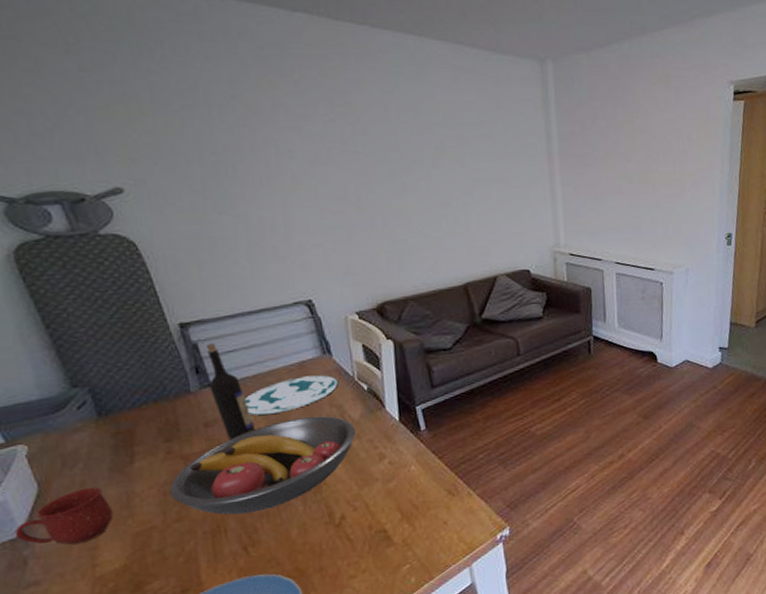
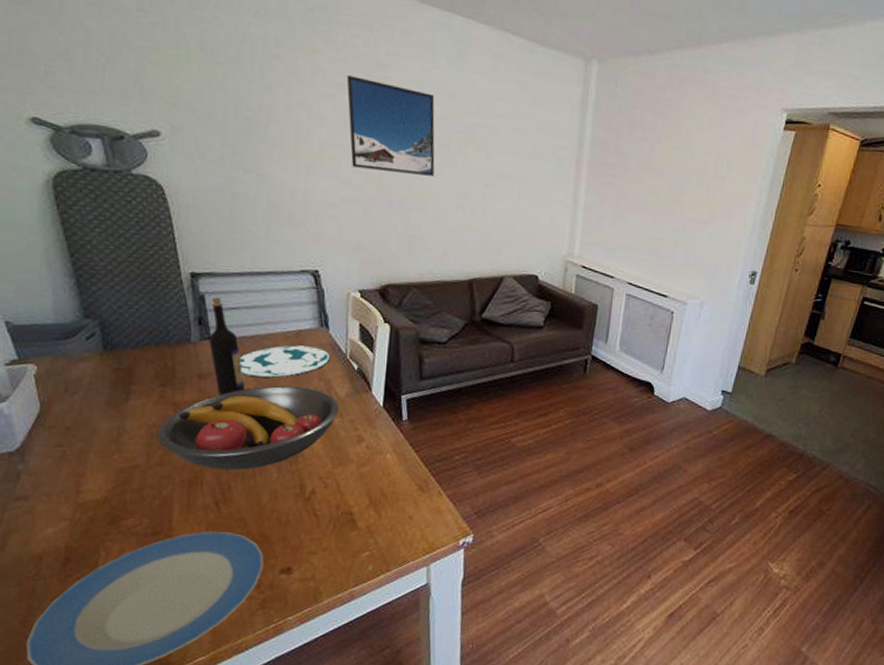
mug: present [14,487,114,546] -> none [13,416,103,469]
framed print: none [309,106,412,194] -> present [346,75,435,176]

